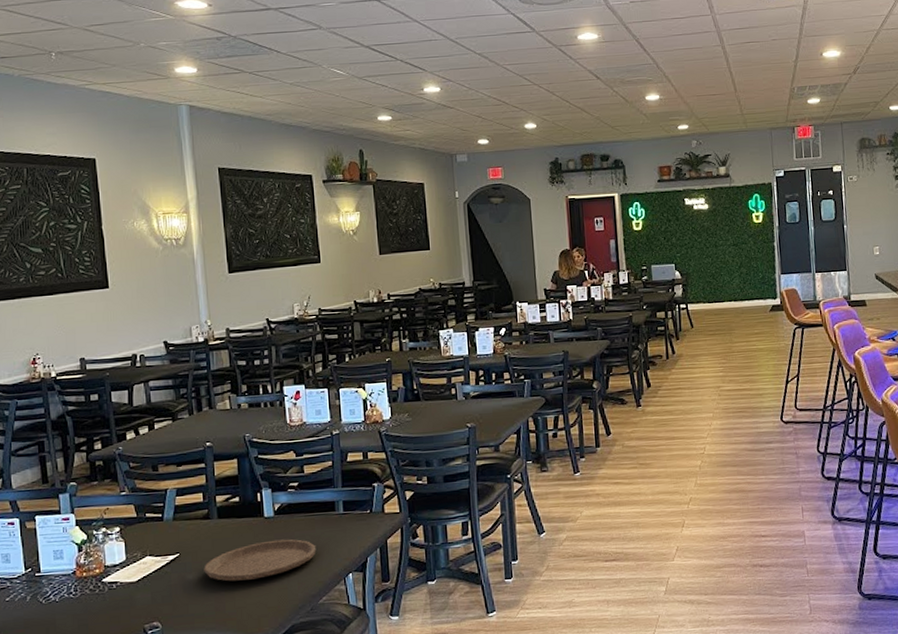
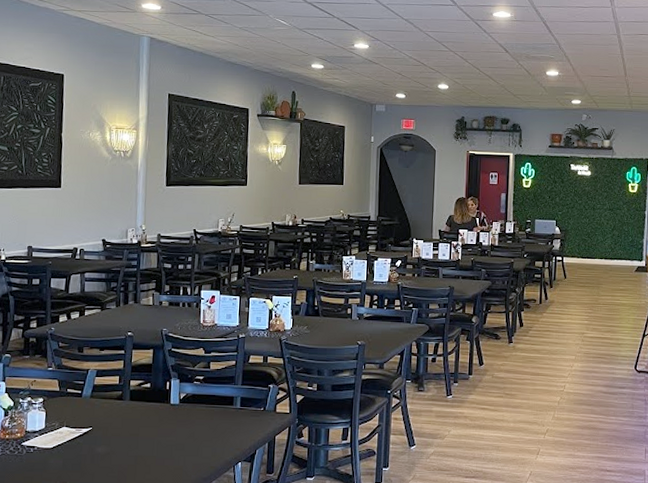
plate: present [204,539,317,582] -> none [112,425,213,458]

